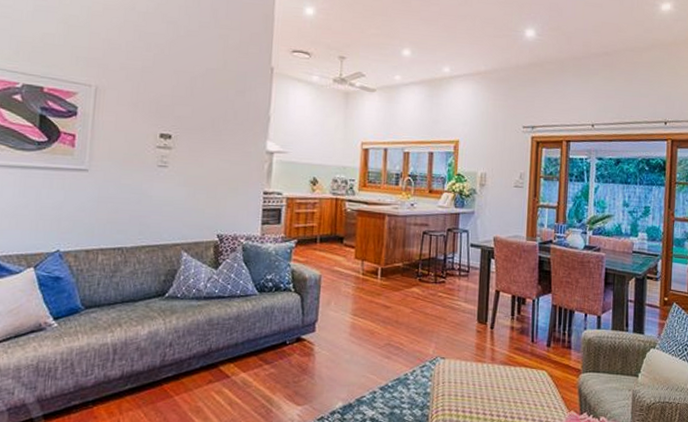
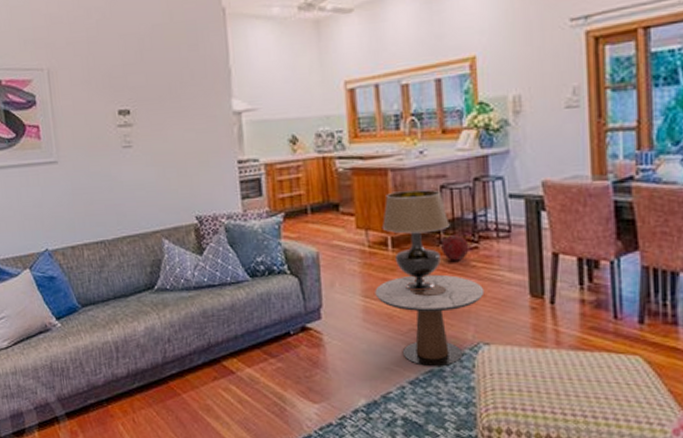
side table: none [362,300,446,376] -> present [375,274,485,367]
table lamp: none [376,232,427,314] -> present [383,189,450,292]
ball: none [418,271,439,291] -> present [441,235,469,261]

